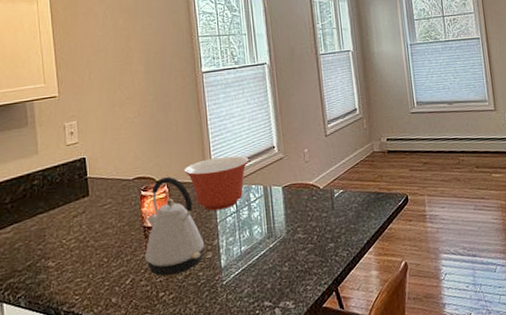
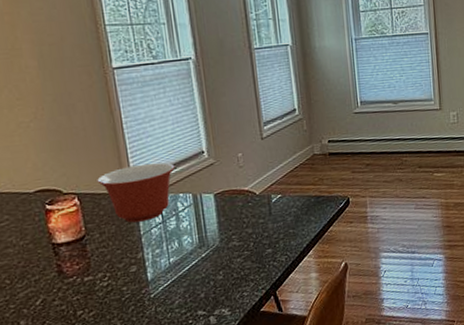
kettle: present [145,176,204,276] -> none [55,187,127,294]

